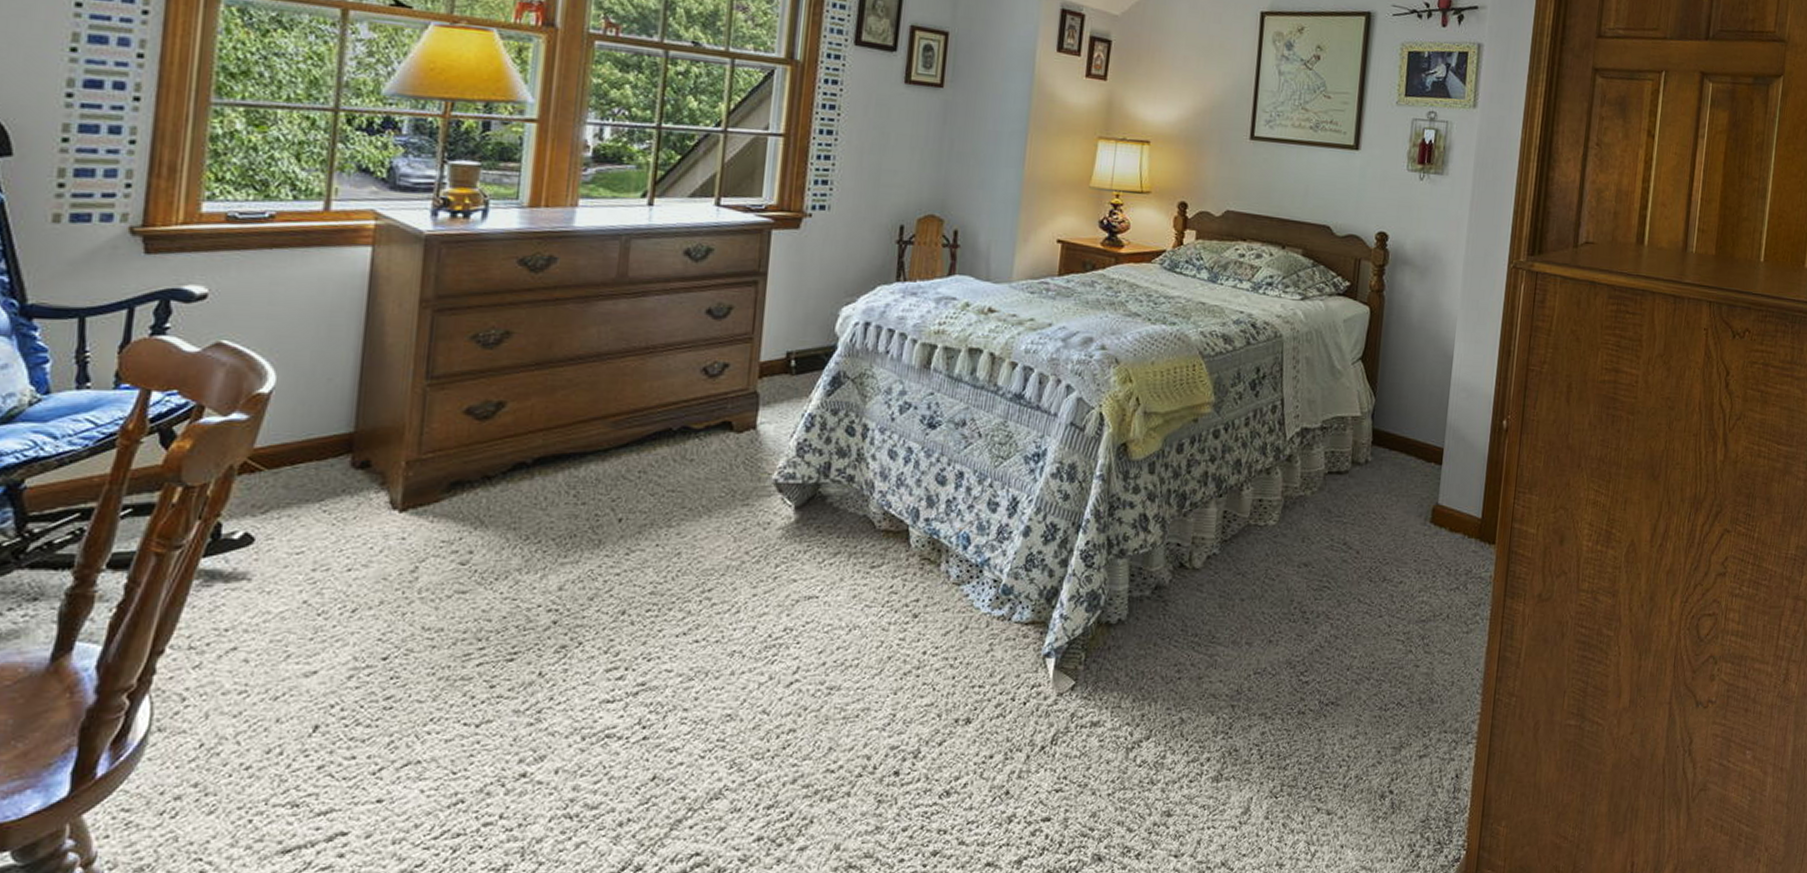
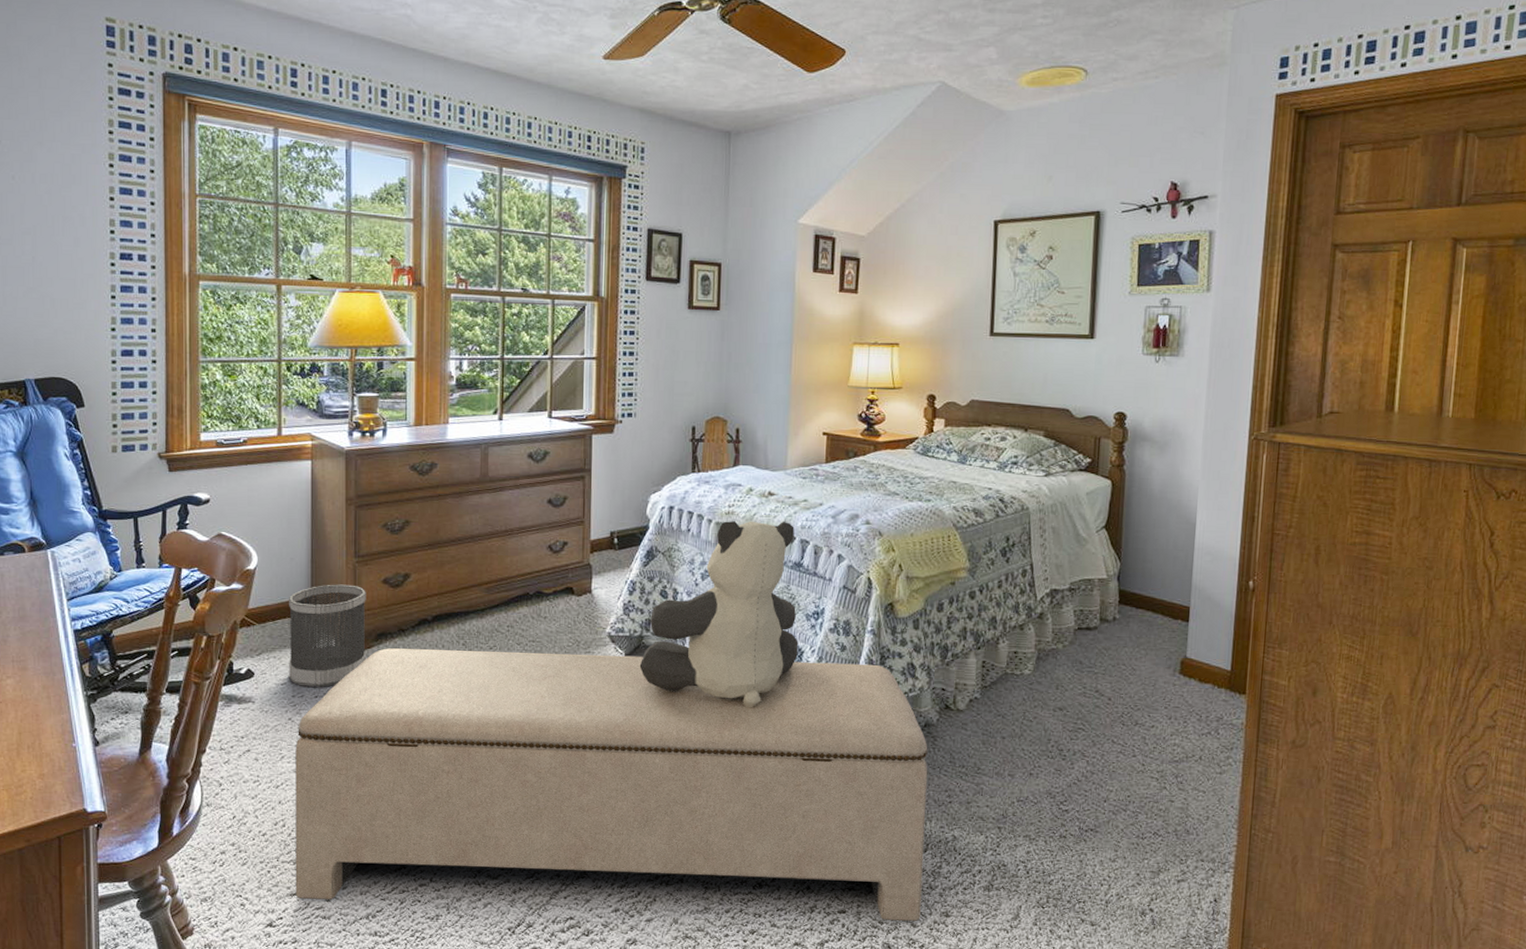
bench: none [289,501,1158,856] -> present [295,648,928,922]
wastebasket: none [309,414,439,556] -> present [289,584,366,687]
teddy bear: none [812,342,1017,572] -> present [639,521,799,708]

